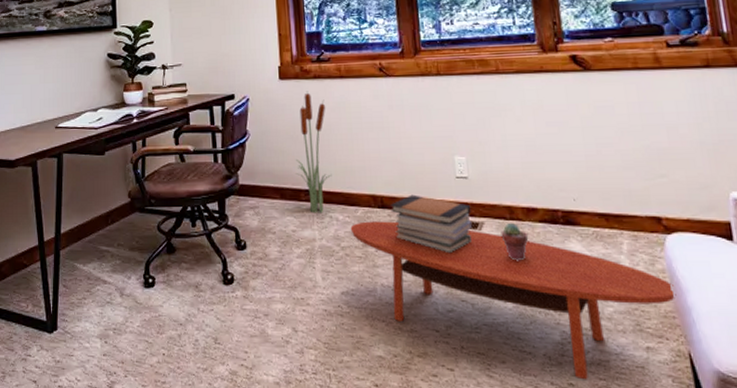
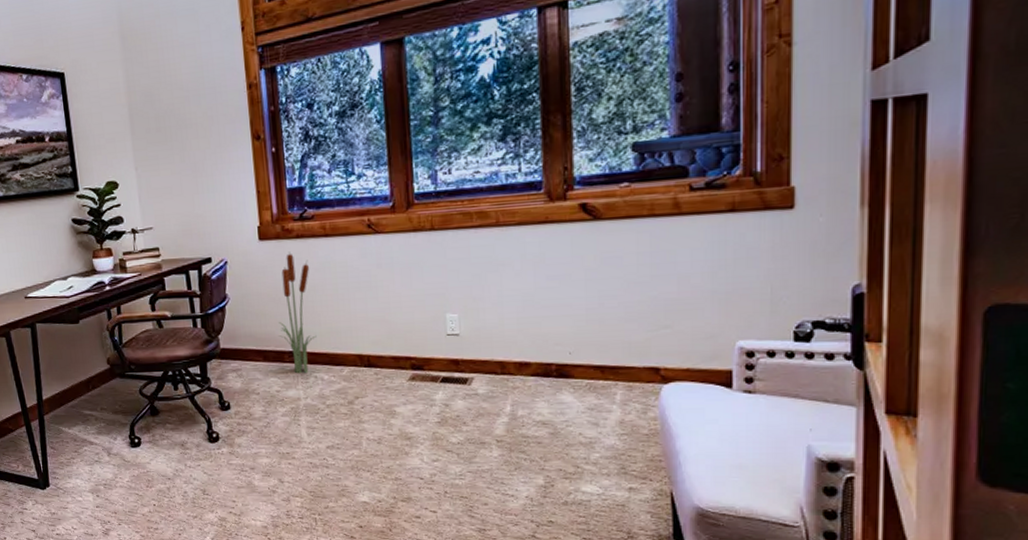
coffee table: present [350,221,677,380] -> none [336,379,666,518]
book stack: present [390,194,472,254] -> none [377,353,461,408]
potted succulent: present [501,223,529,261] -> none [491,378,519,413]

